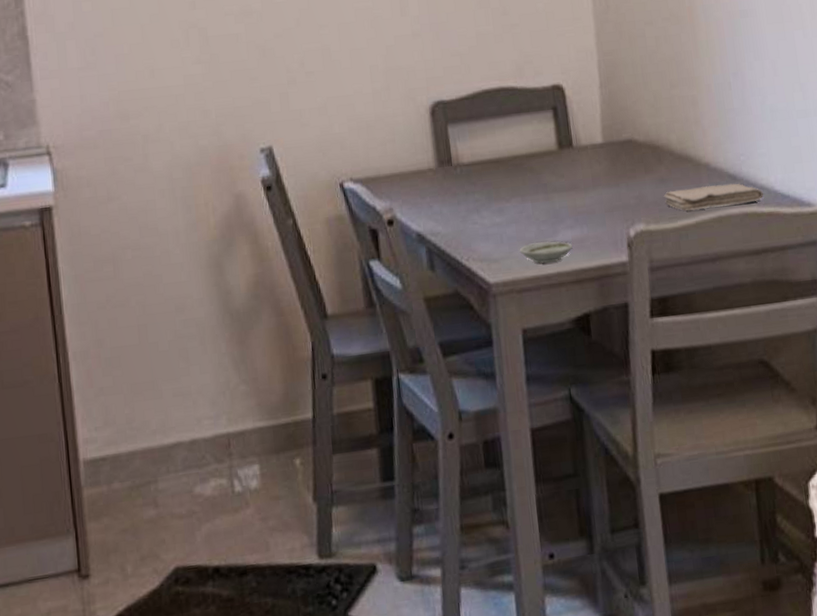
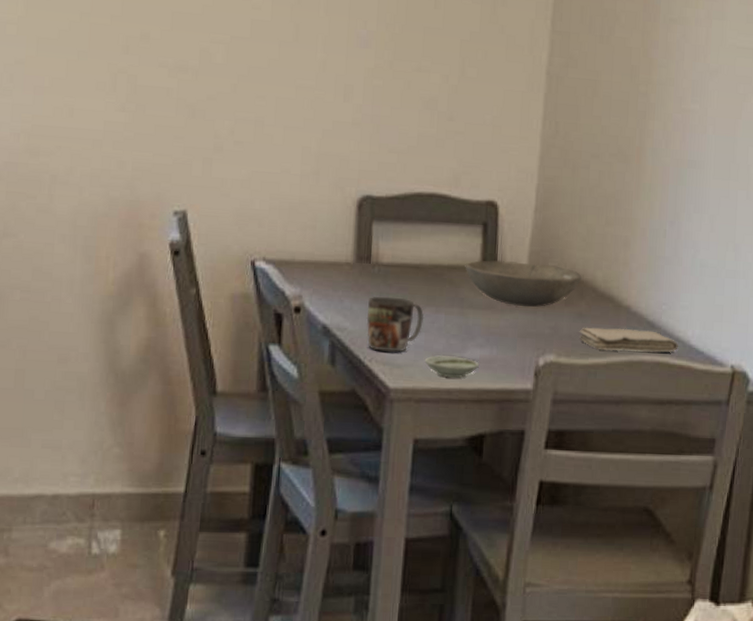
mug: none [455,193,512,249] -> present [366,296,424,352]
bowl: none [542,136,657,183] -> present [465,260,582,307]

